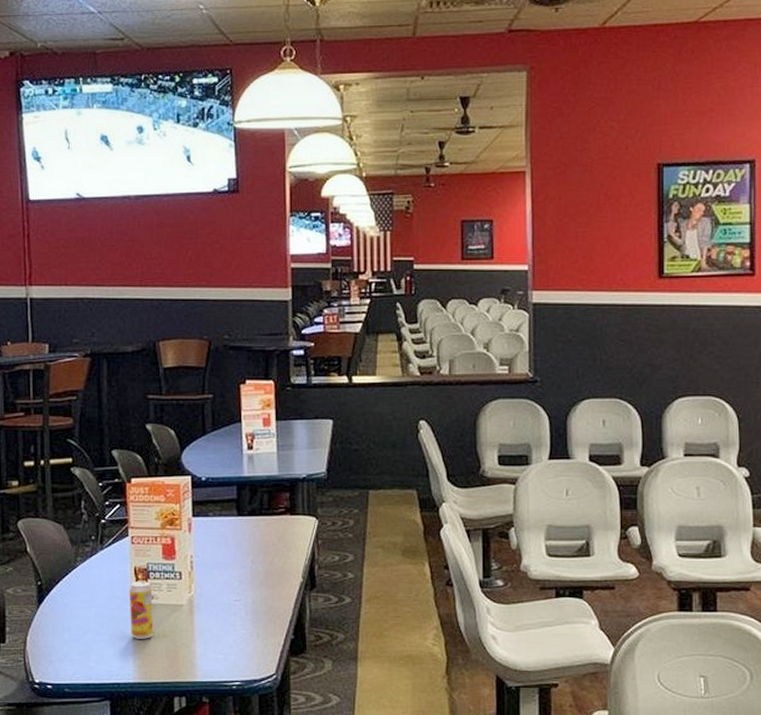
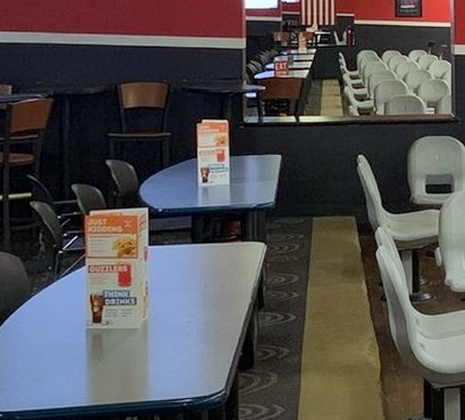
beverage can: present [129,580,154,639] -> none [84,307,108,364]

